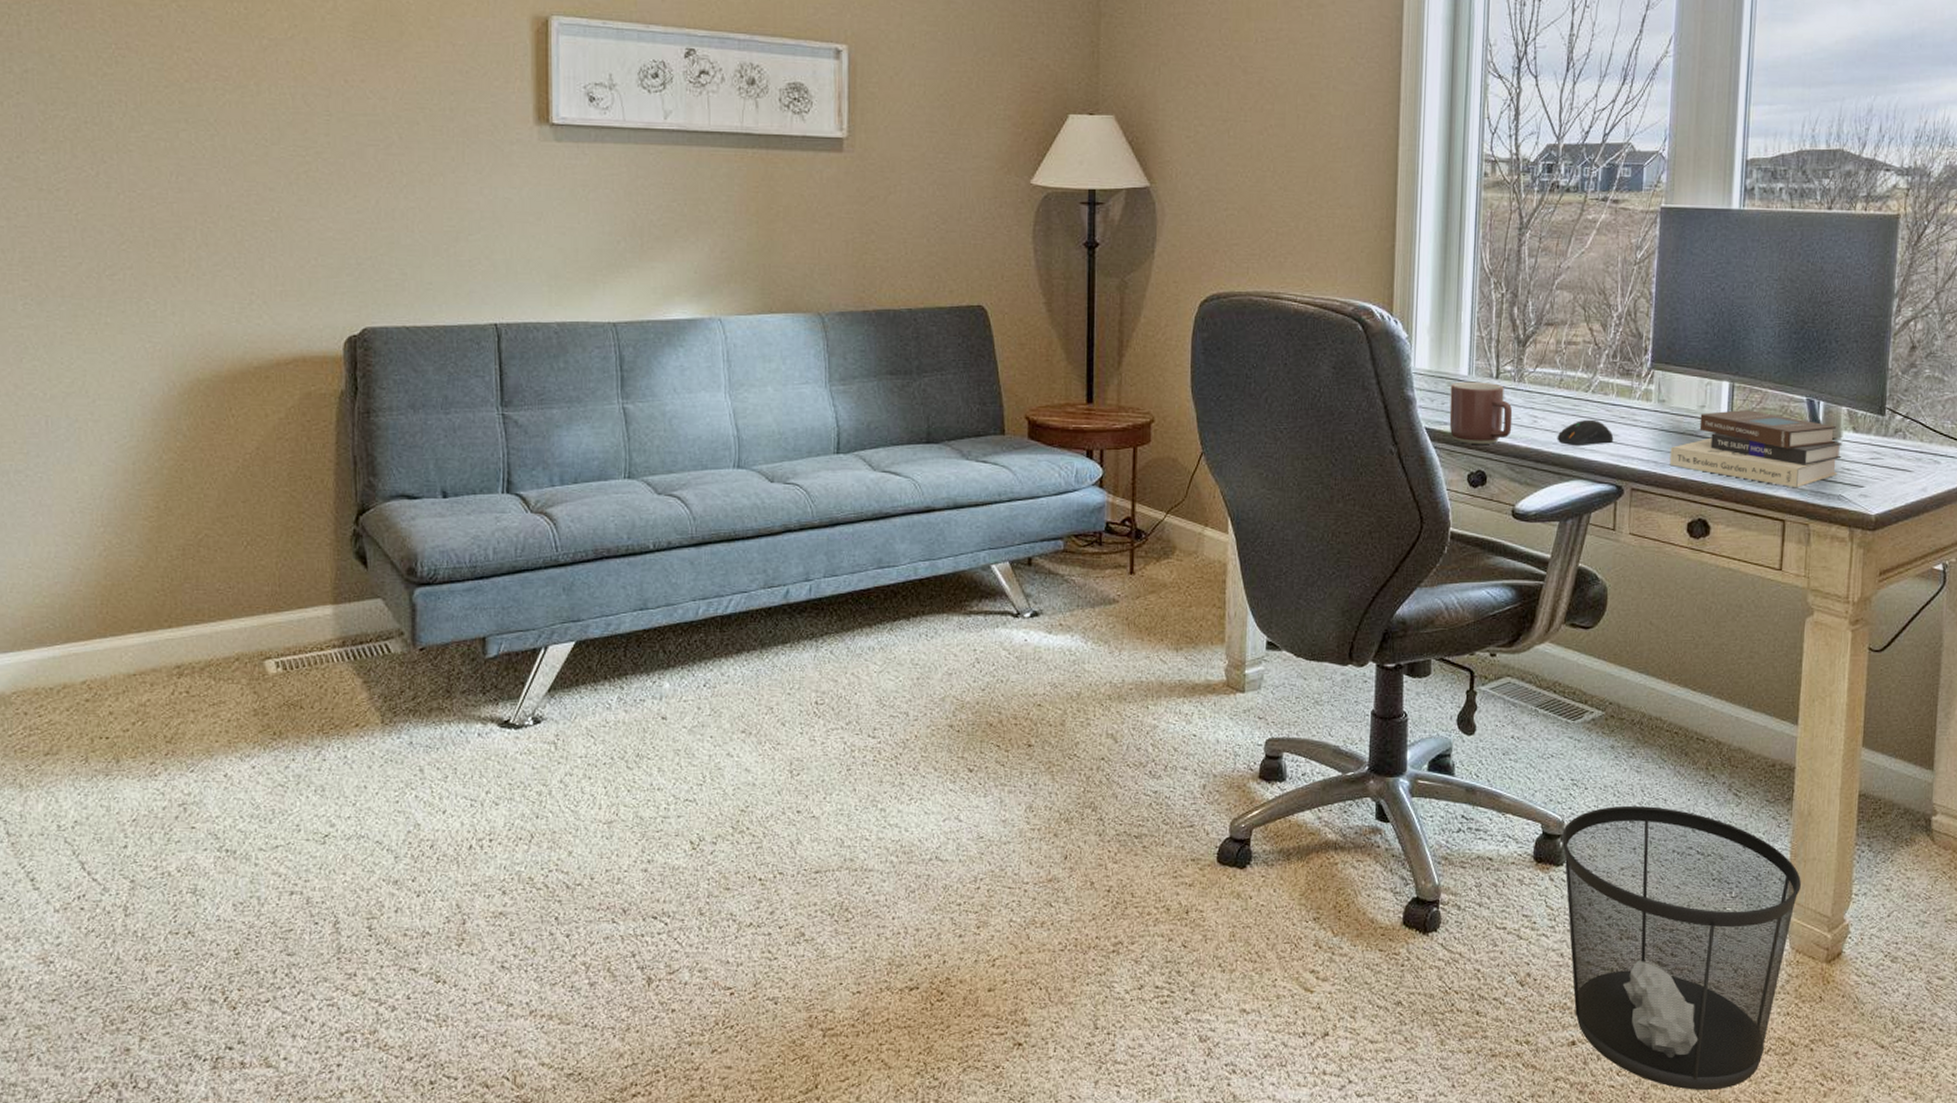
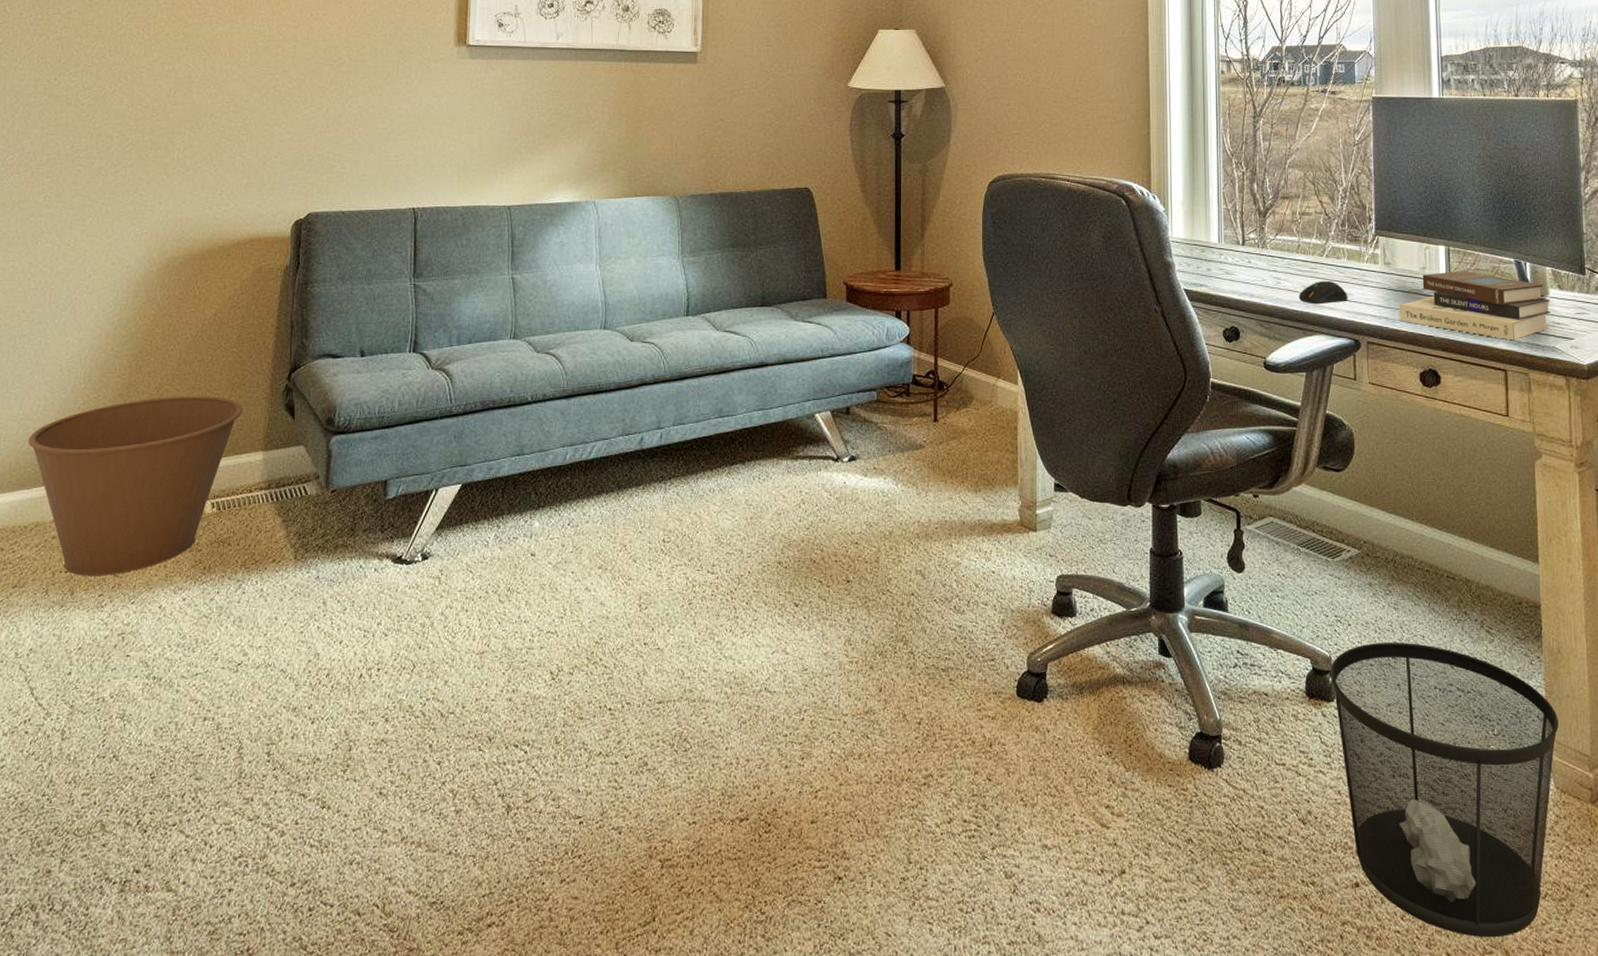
basket: none [40,542,304,743] -> present [28,396,243,576]
mug: present [1449,381,1513,444] -> none [1204,248,1259,303]

